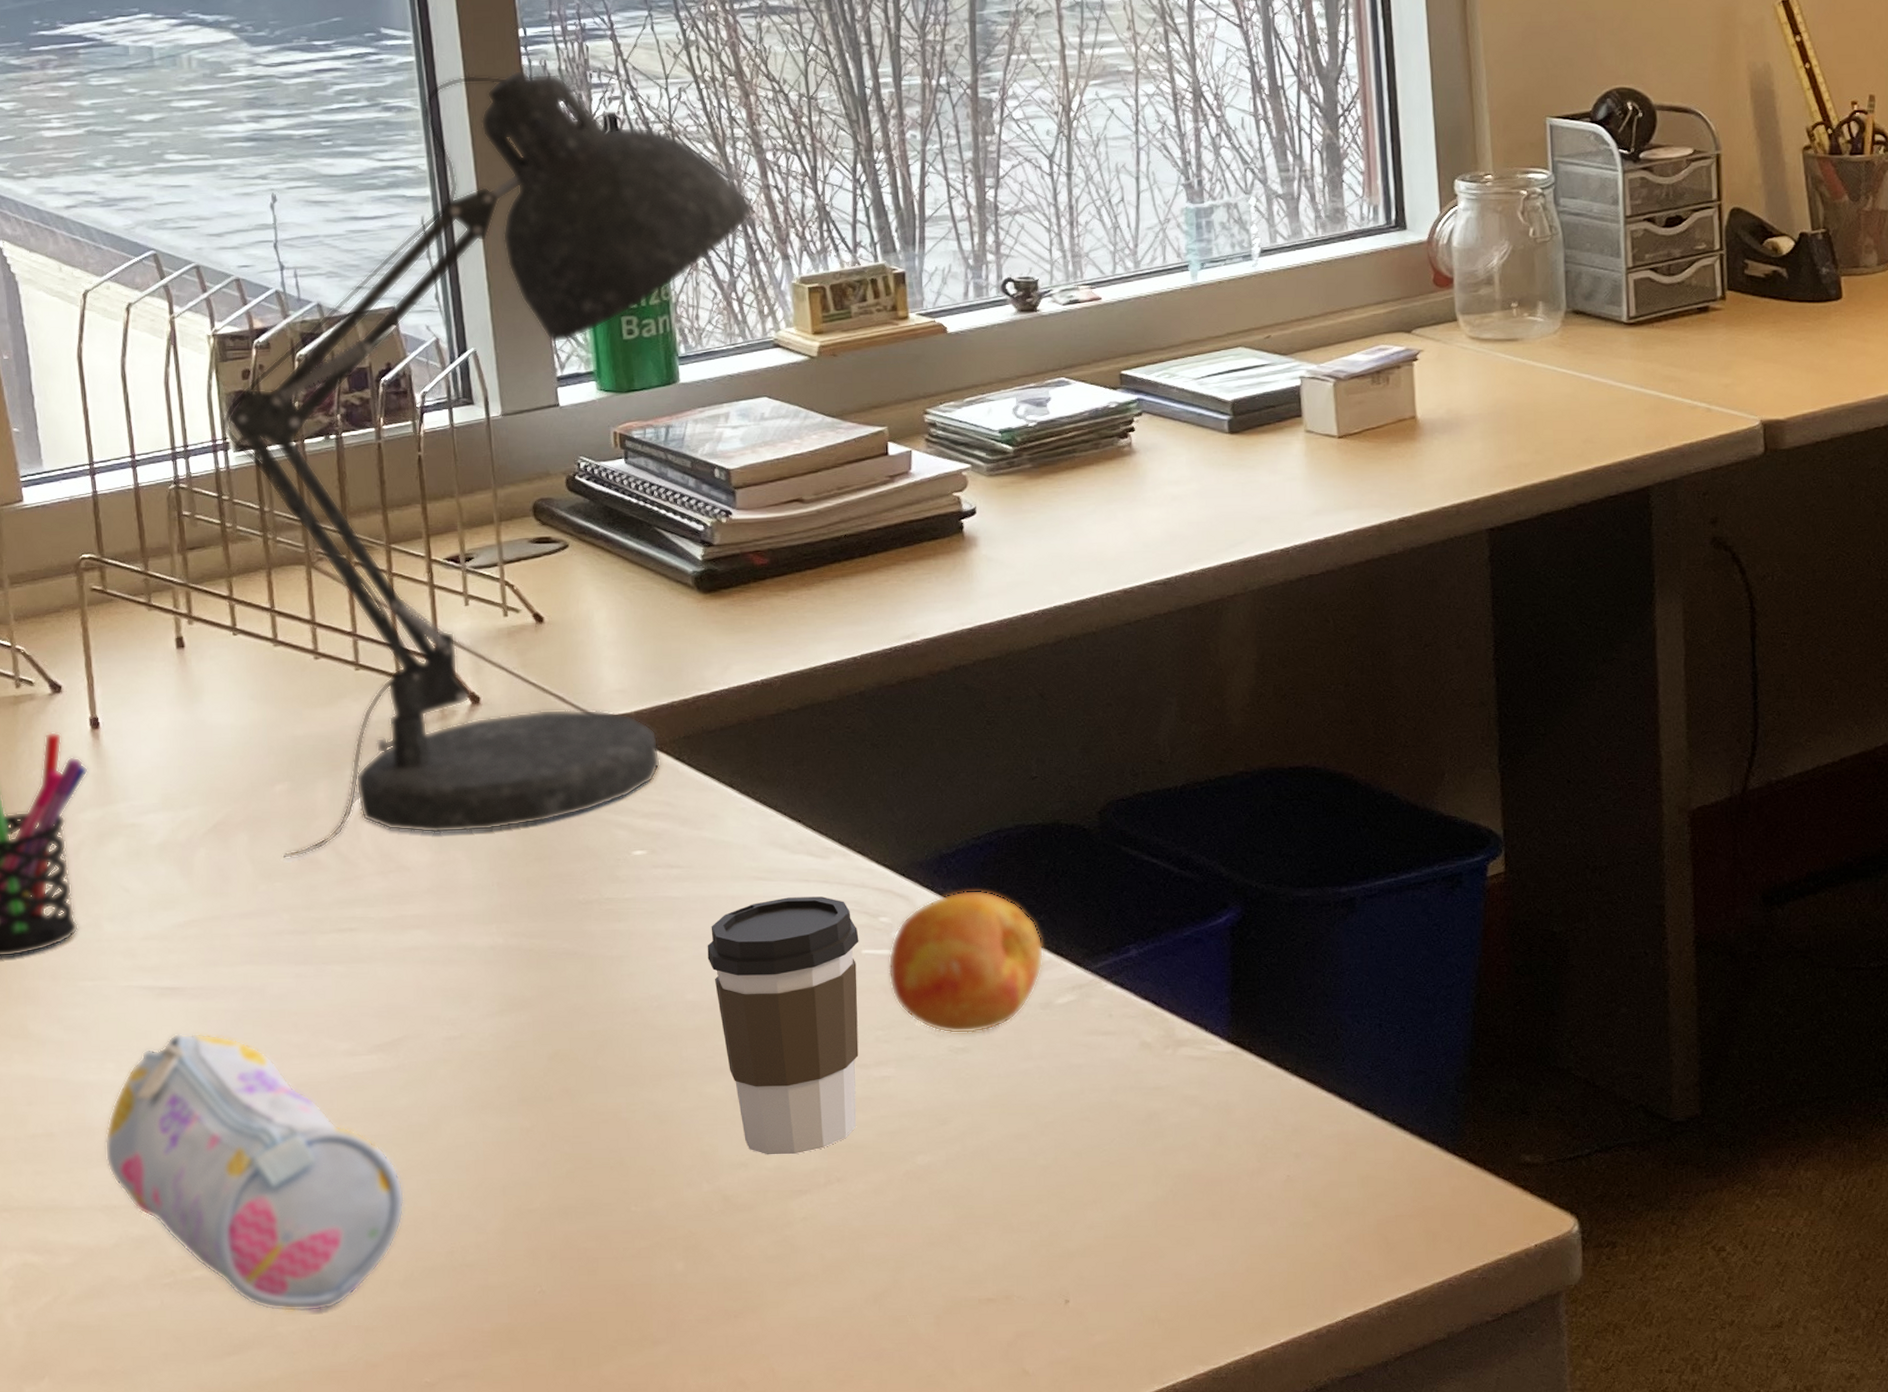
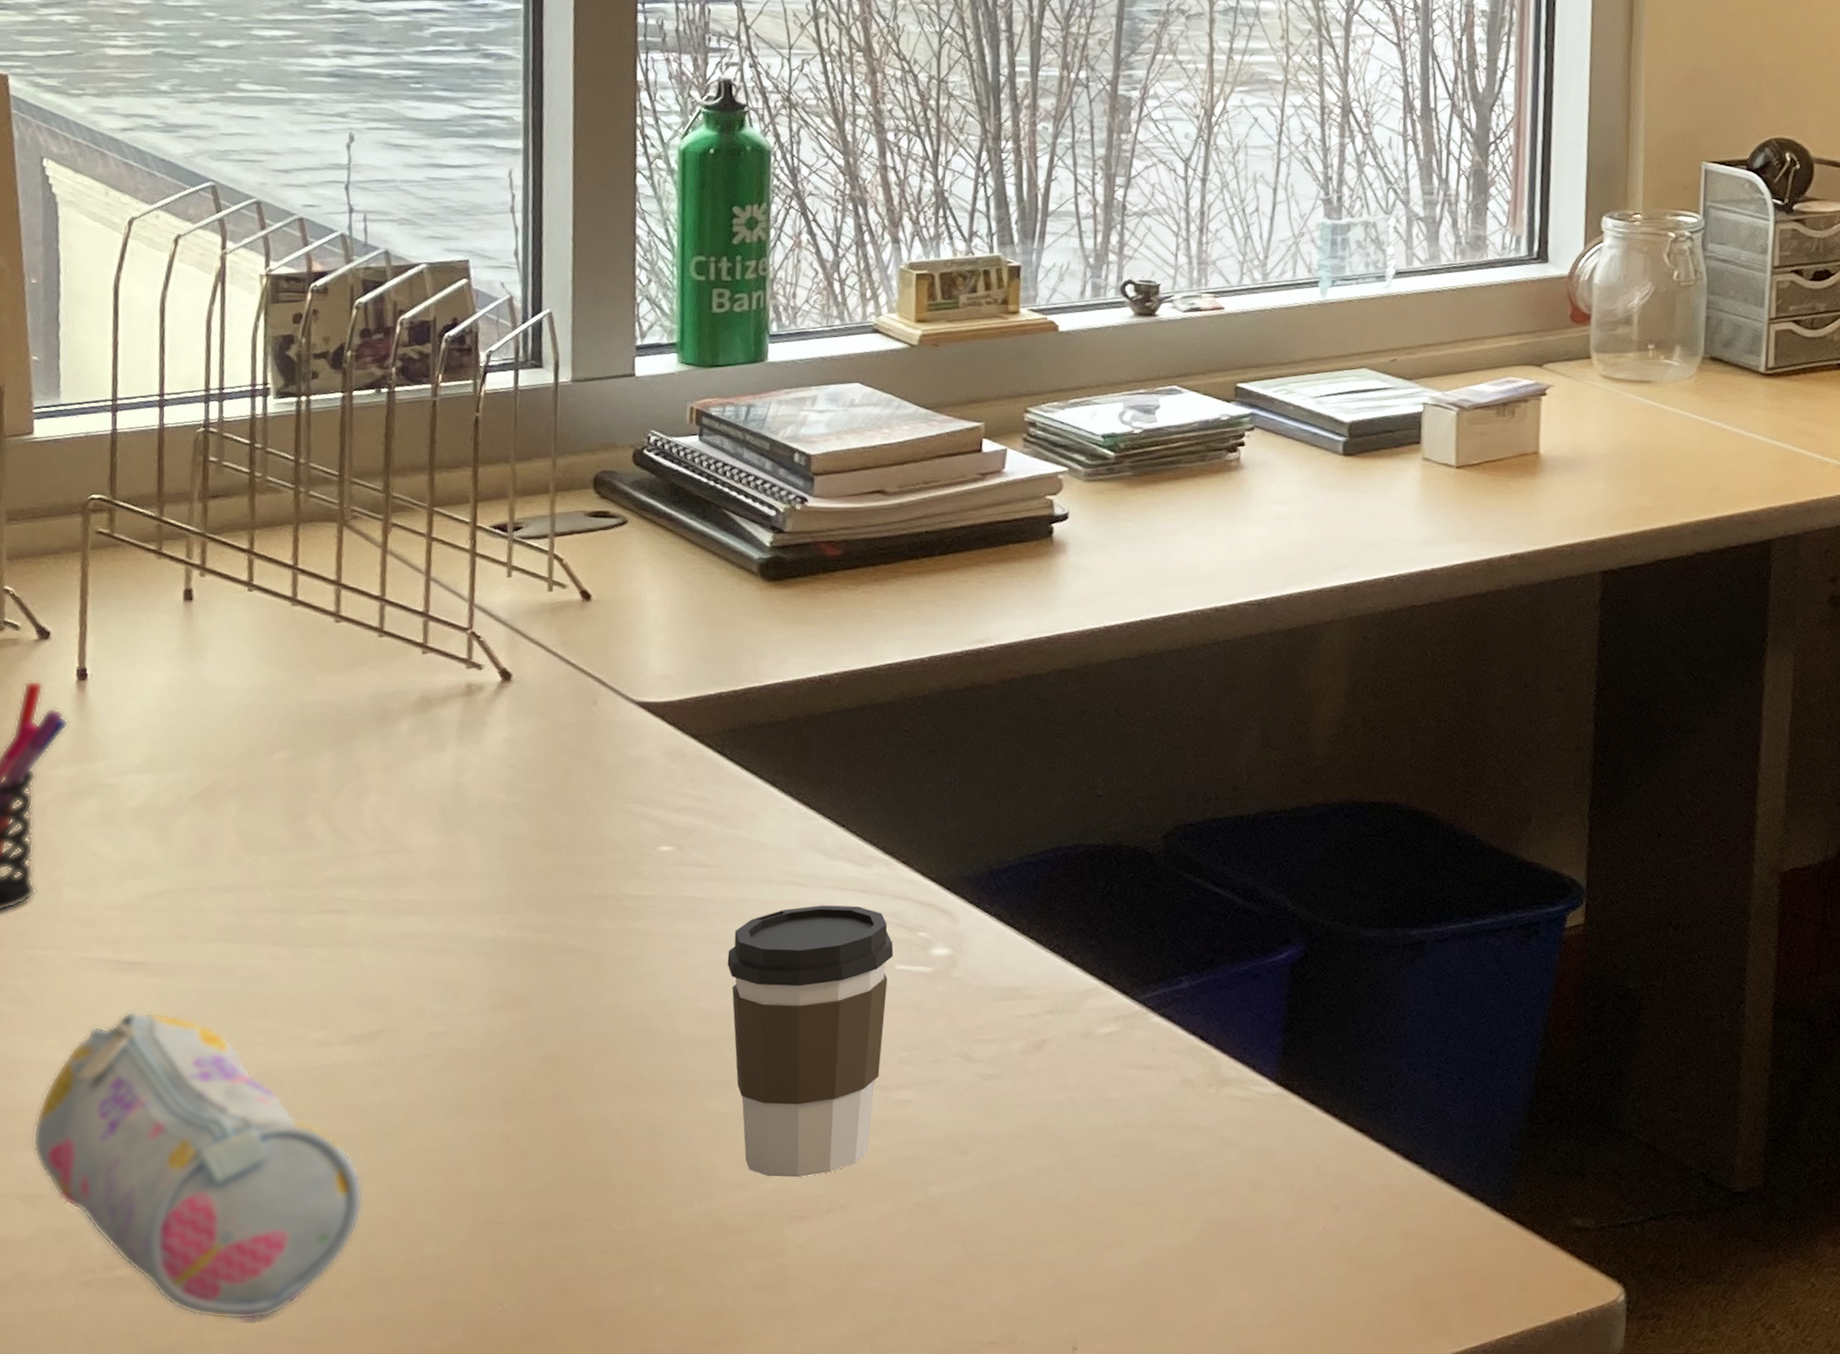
desk lamp: present [221,70,754,859] -> none [263,27,868,832]
fruit: present [888,890,1044,1034] -> none [920,909,1091,1060]

